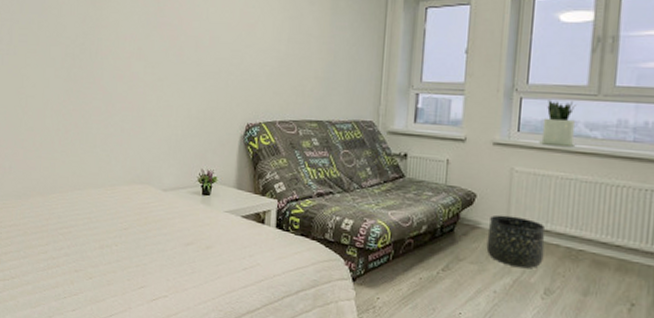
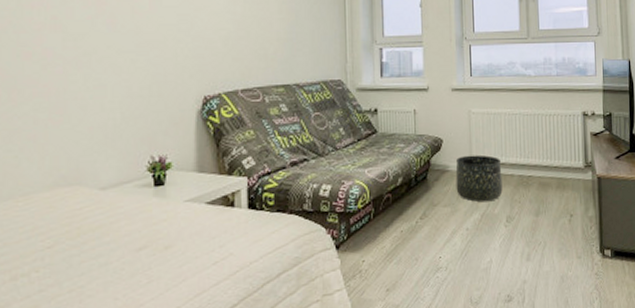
planter: present [539,100,576,148] -> none [488,45,517,87]

